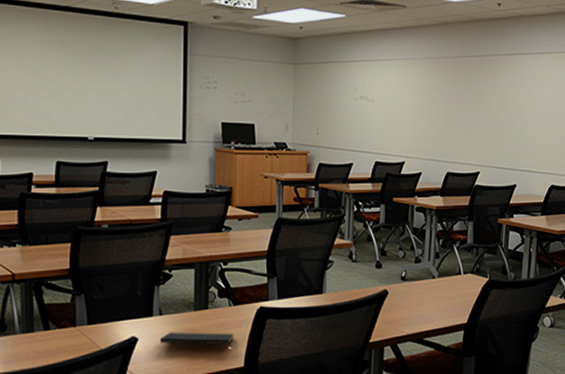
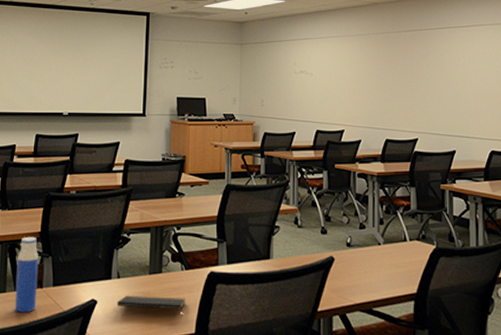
water bottle: none [44,273,70,352] -> present [14,236,39,313]

